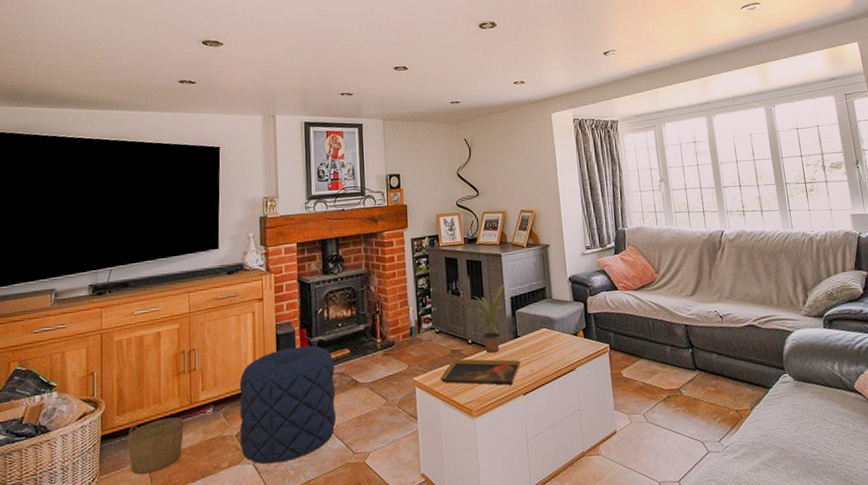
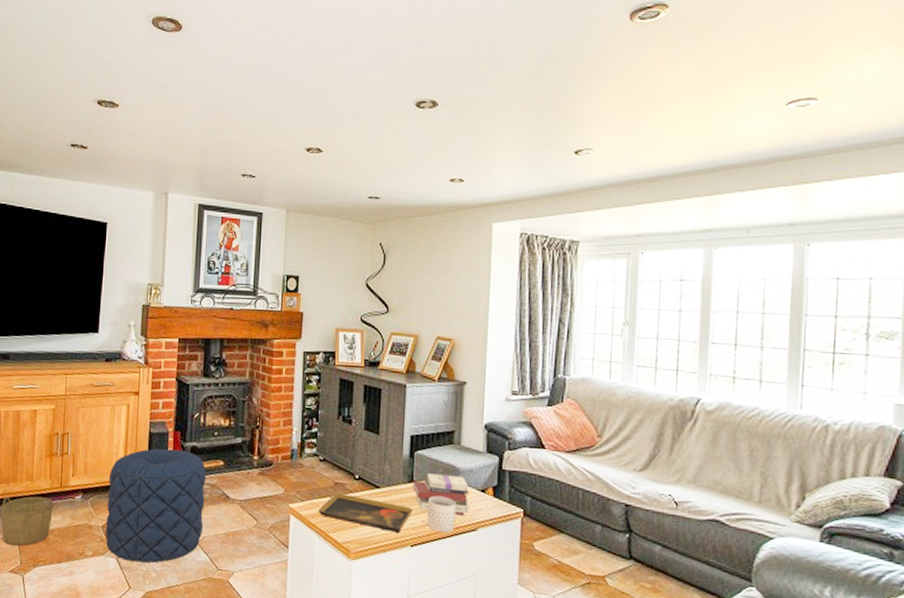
potted plant: present [473,284,512,353] -> none [364,419,412,494]
books: none [518,325,567,361] -> present [413,473,470,516]
mug: none [532,345,558,378] -> present [427,495,457,533]

